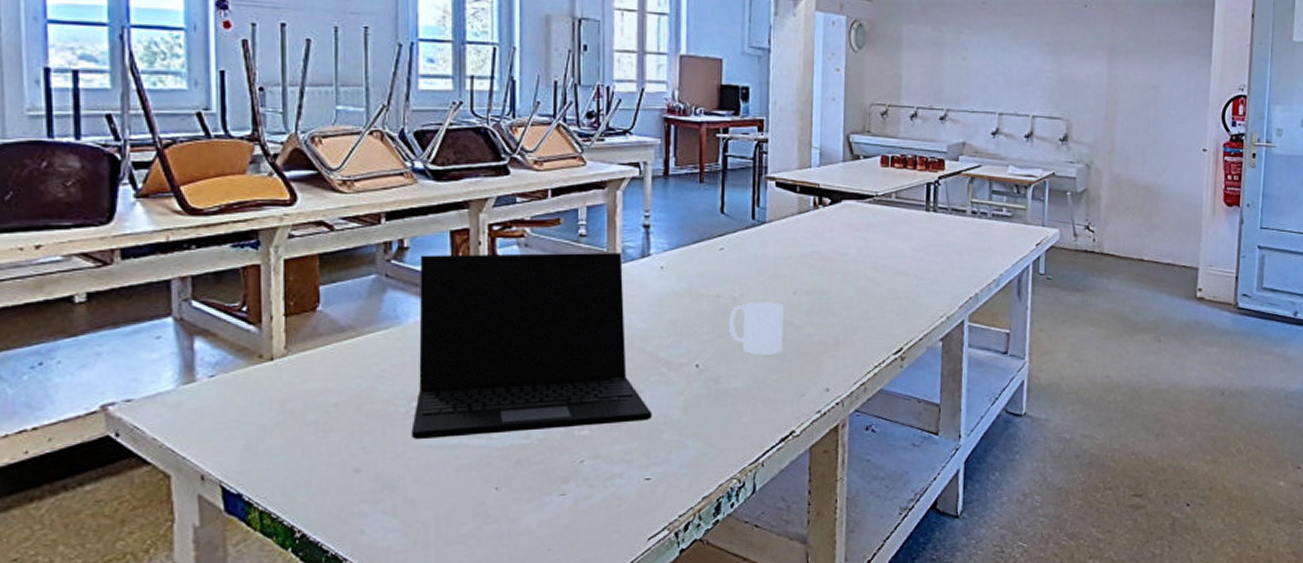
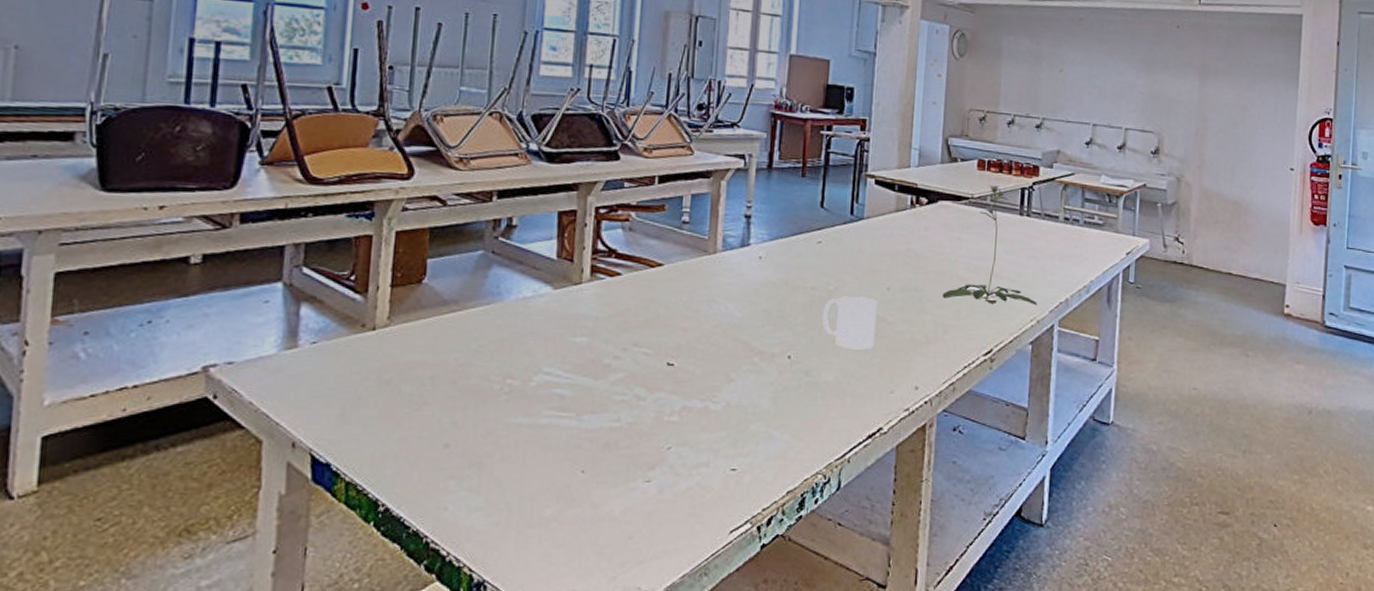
laptop: present [411,253,652,440] -> none [503,233,742,418]
plant: none [850,182,947,303] -> present [942,185,1038,306]

